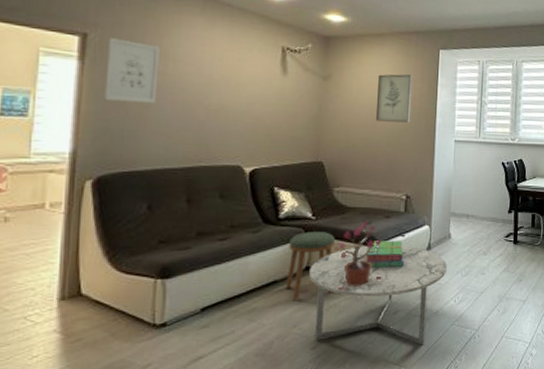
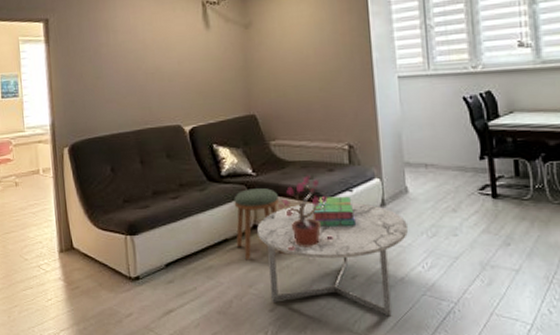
wall art: present [104,38,160,103] -> none [63,19,105,76]
wall art: present [375,74,413,123] -> none [301,7,343,65]

